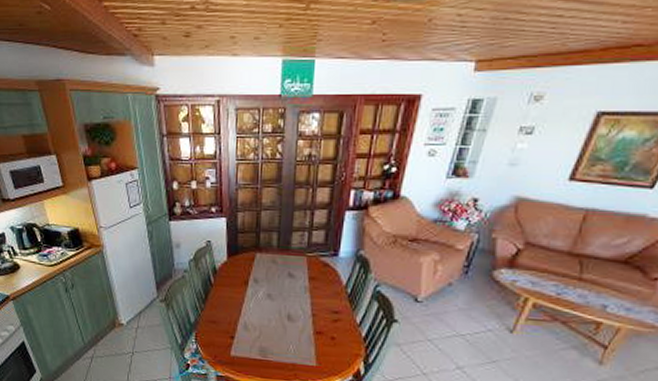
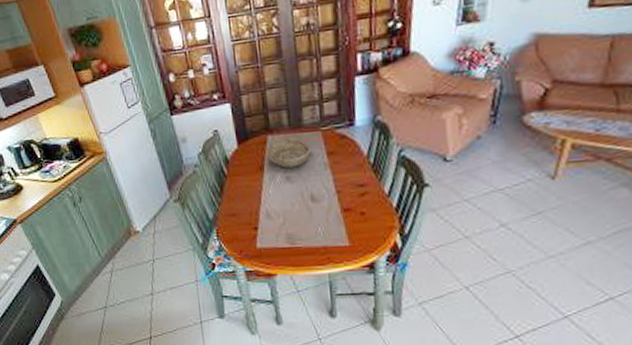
bowl: none [254,260,295,287] -> present [267,140,312,168]

